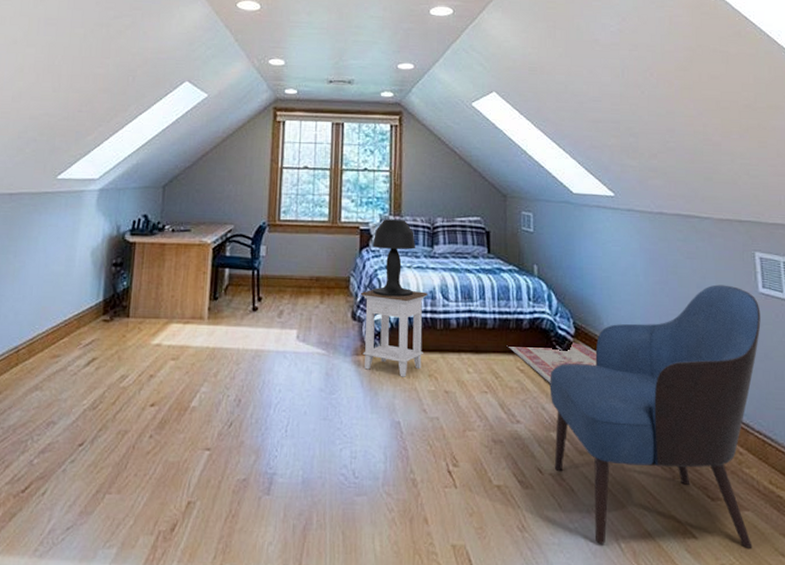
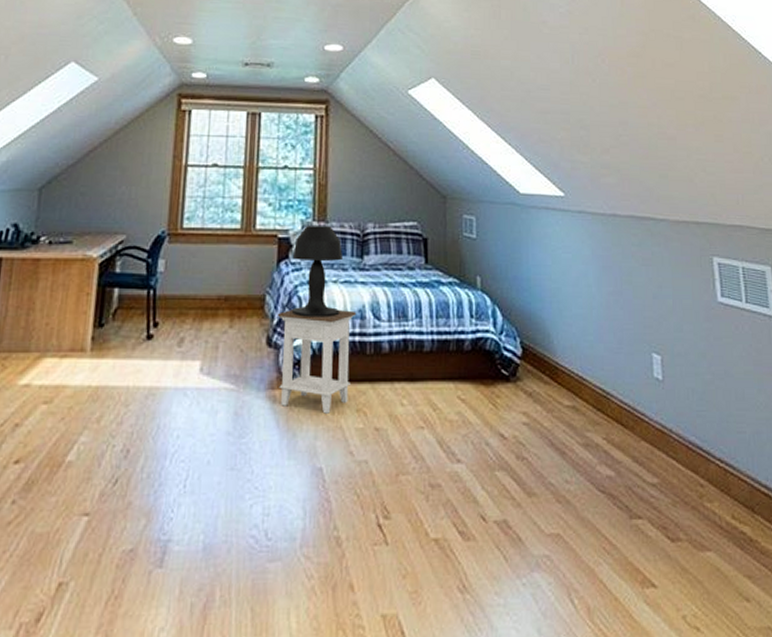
rug: present [507,340,596,383] -> none [446,362,546,414]
armchair: present [550,284,761,548] -> none [494,294,720,602]

